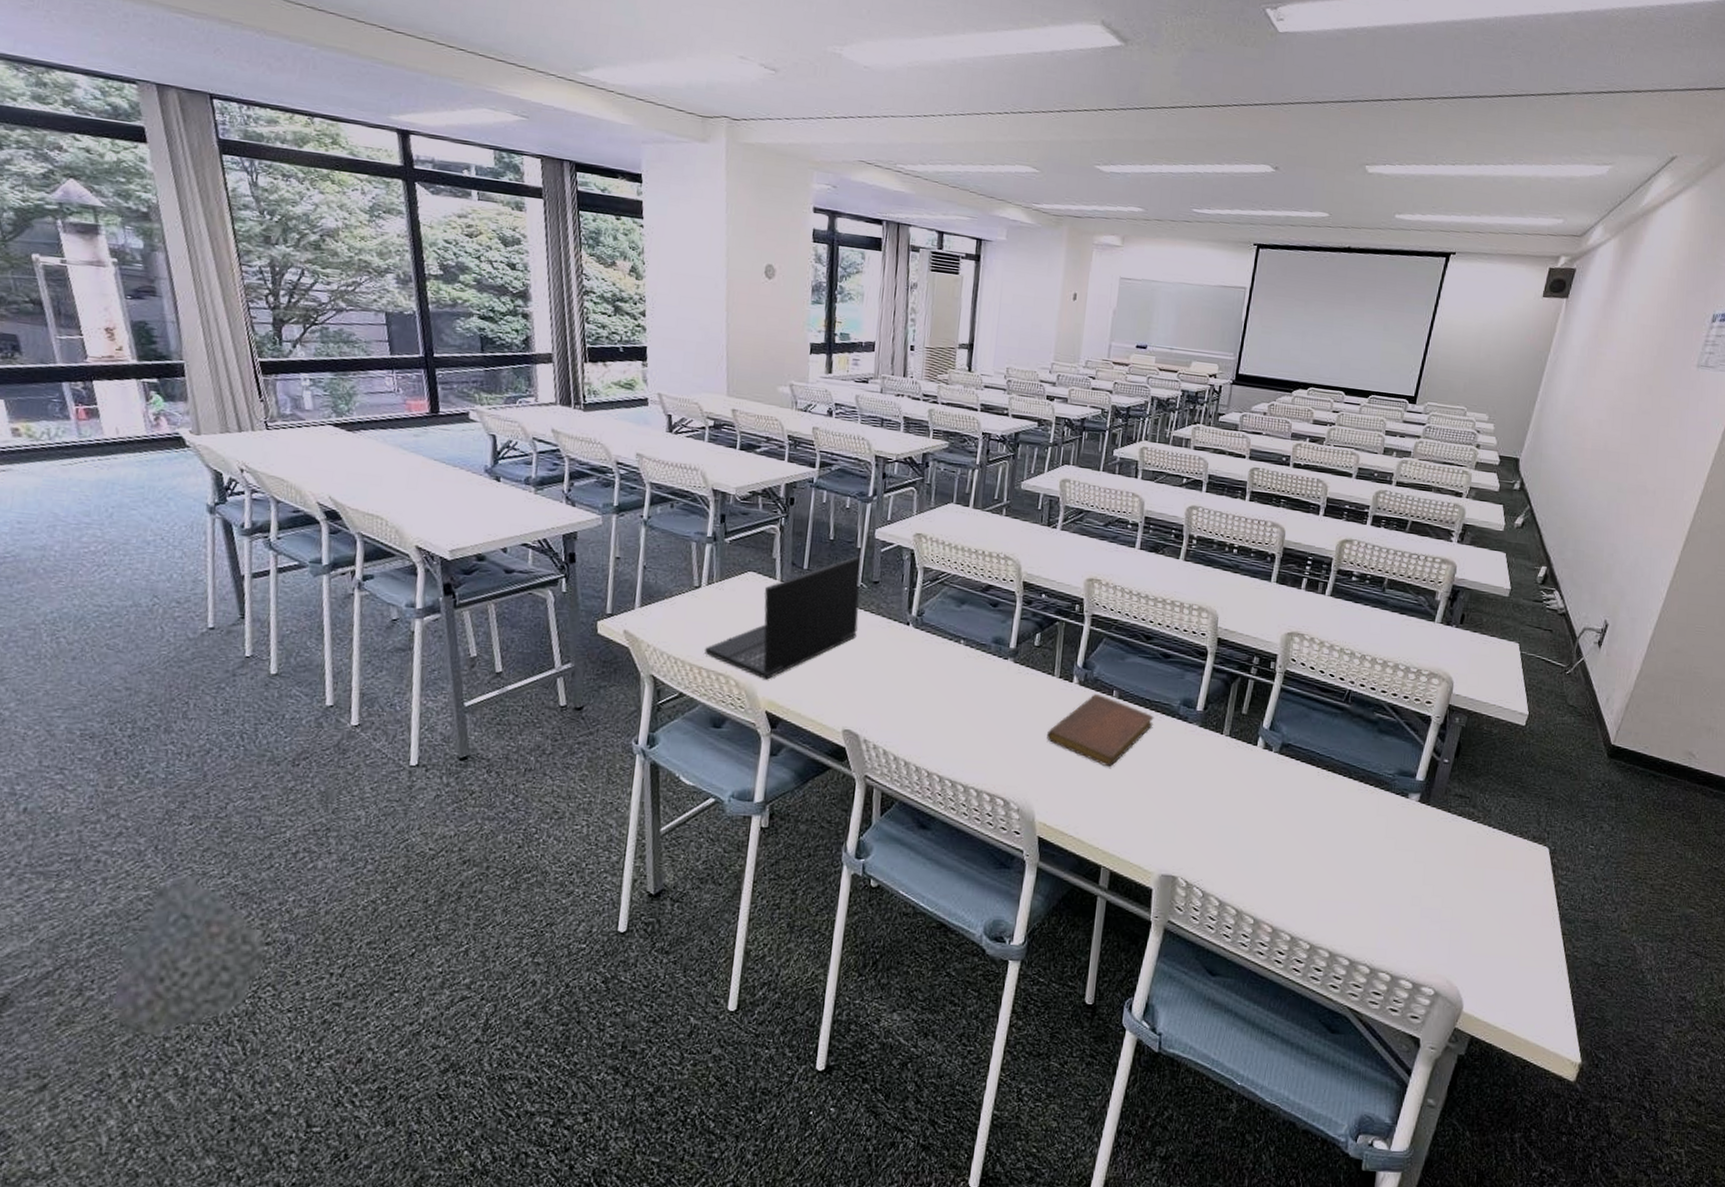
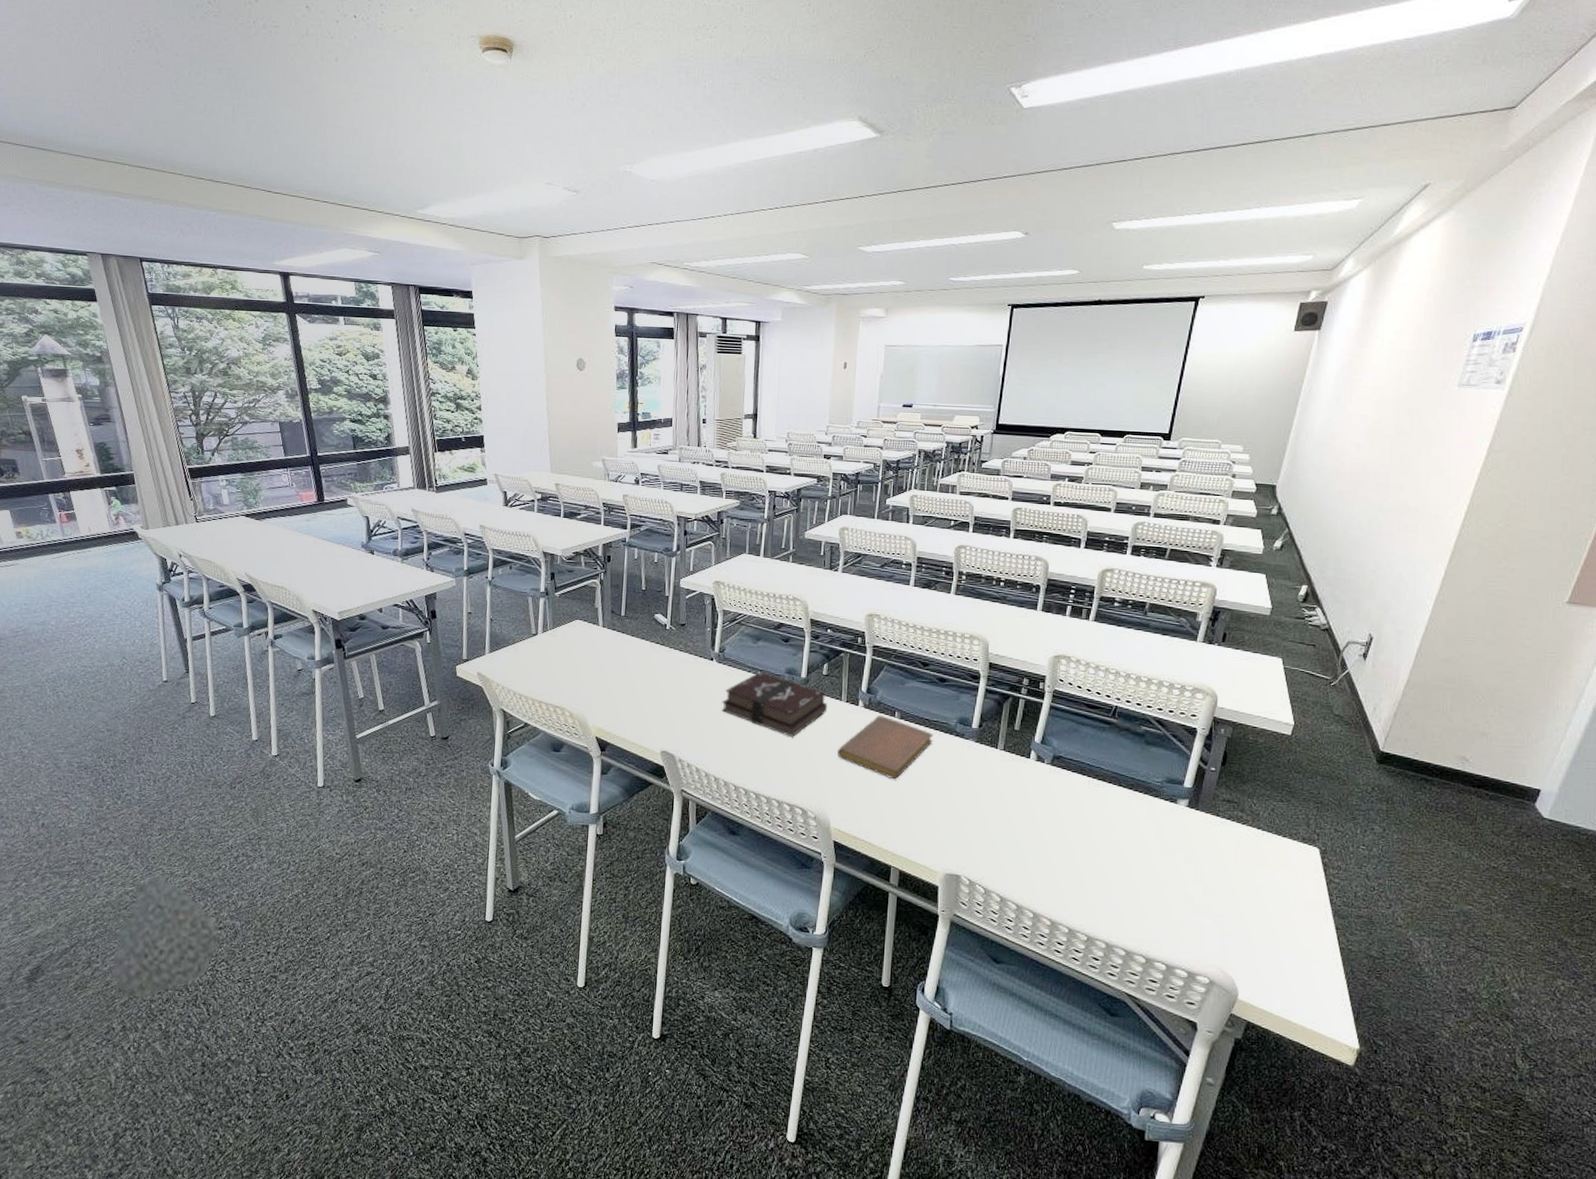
laptop: present [705,556,861,680] -> none [543,603,670,710]
hardback book: none [917,640,1038,717] -> present [721,672,827,738]

